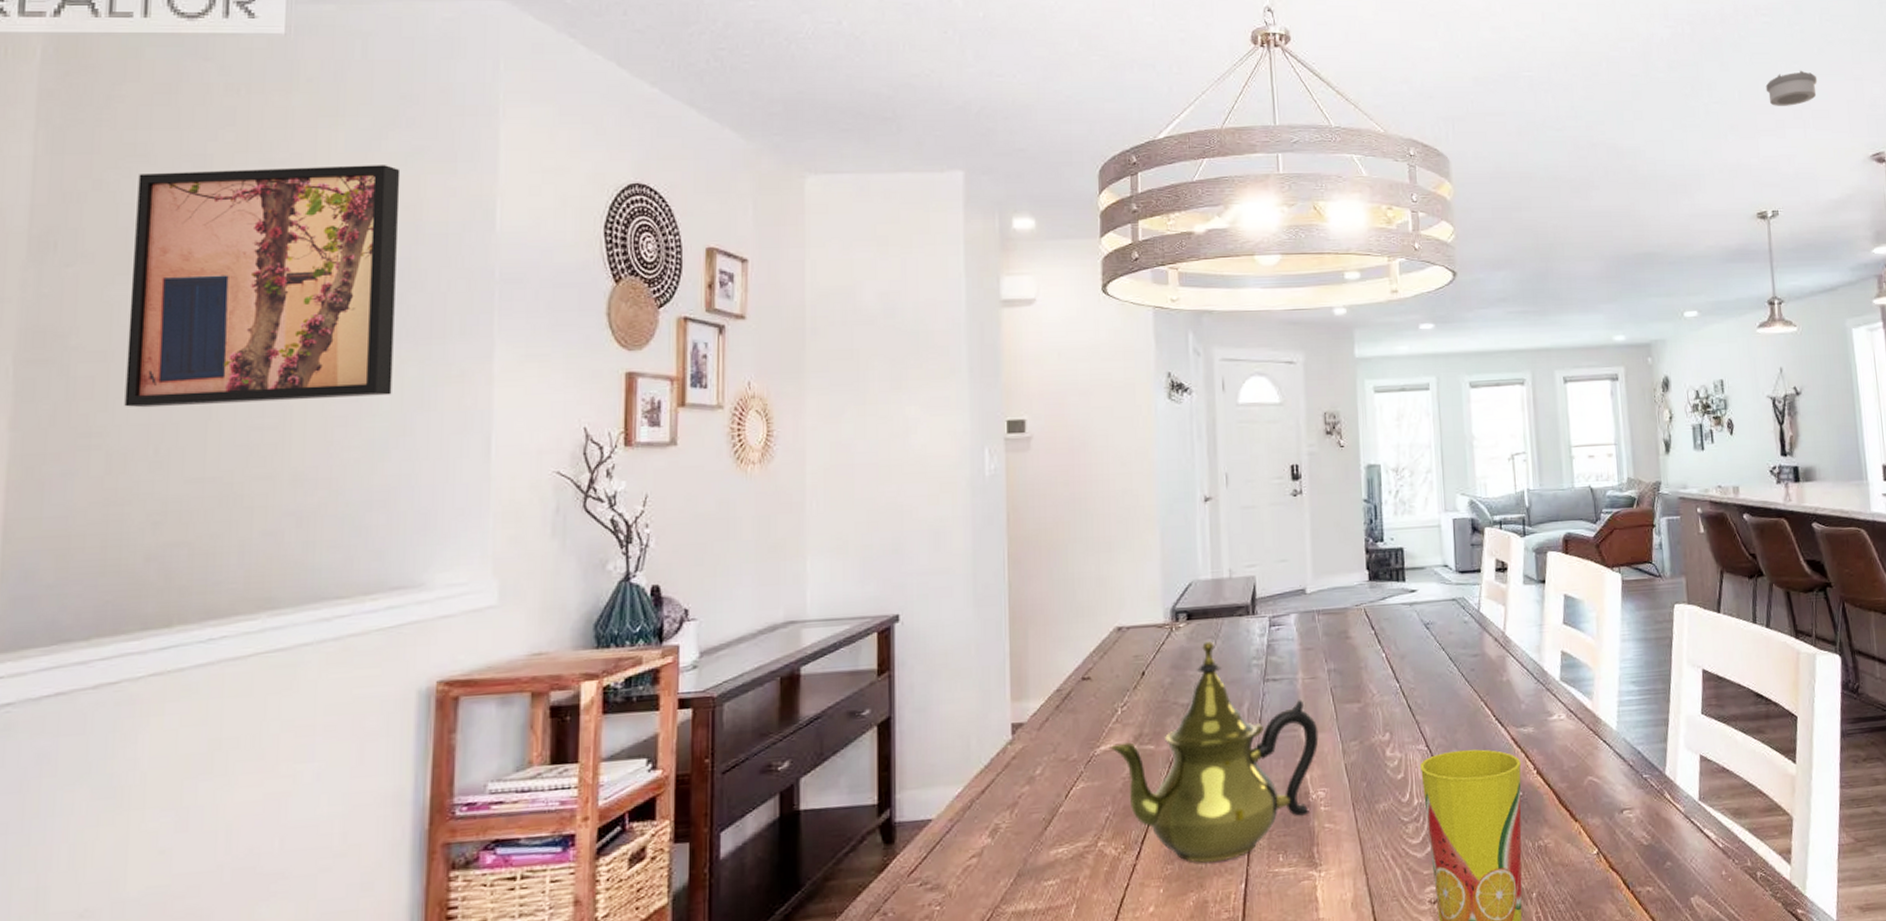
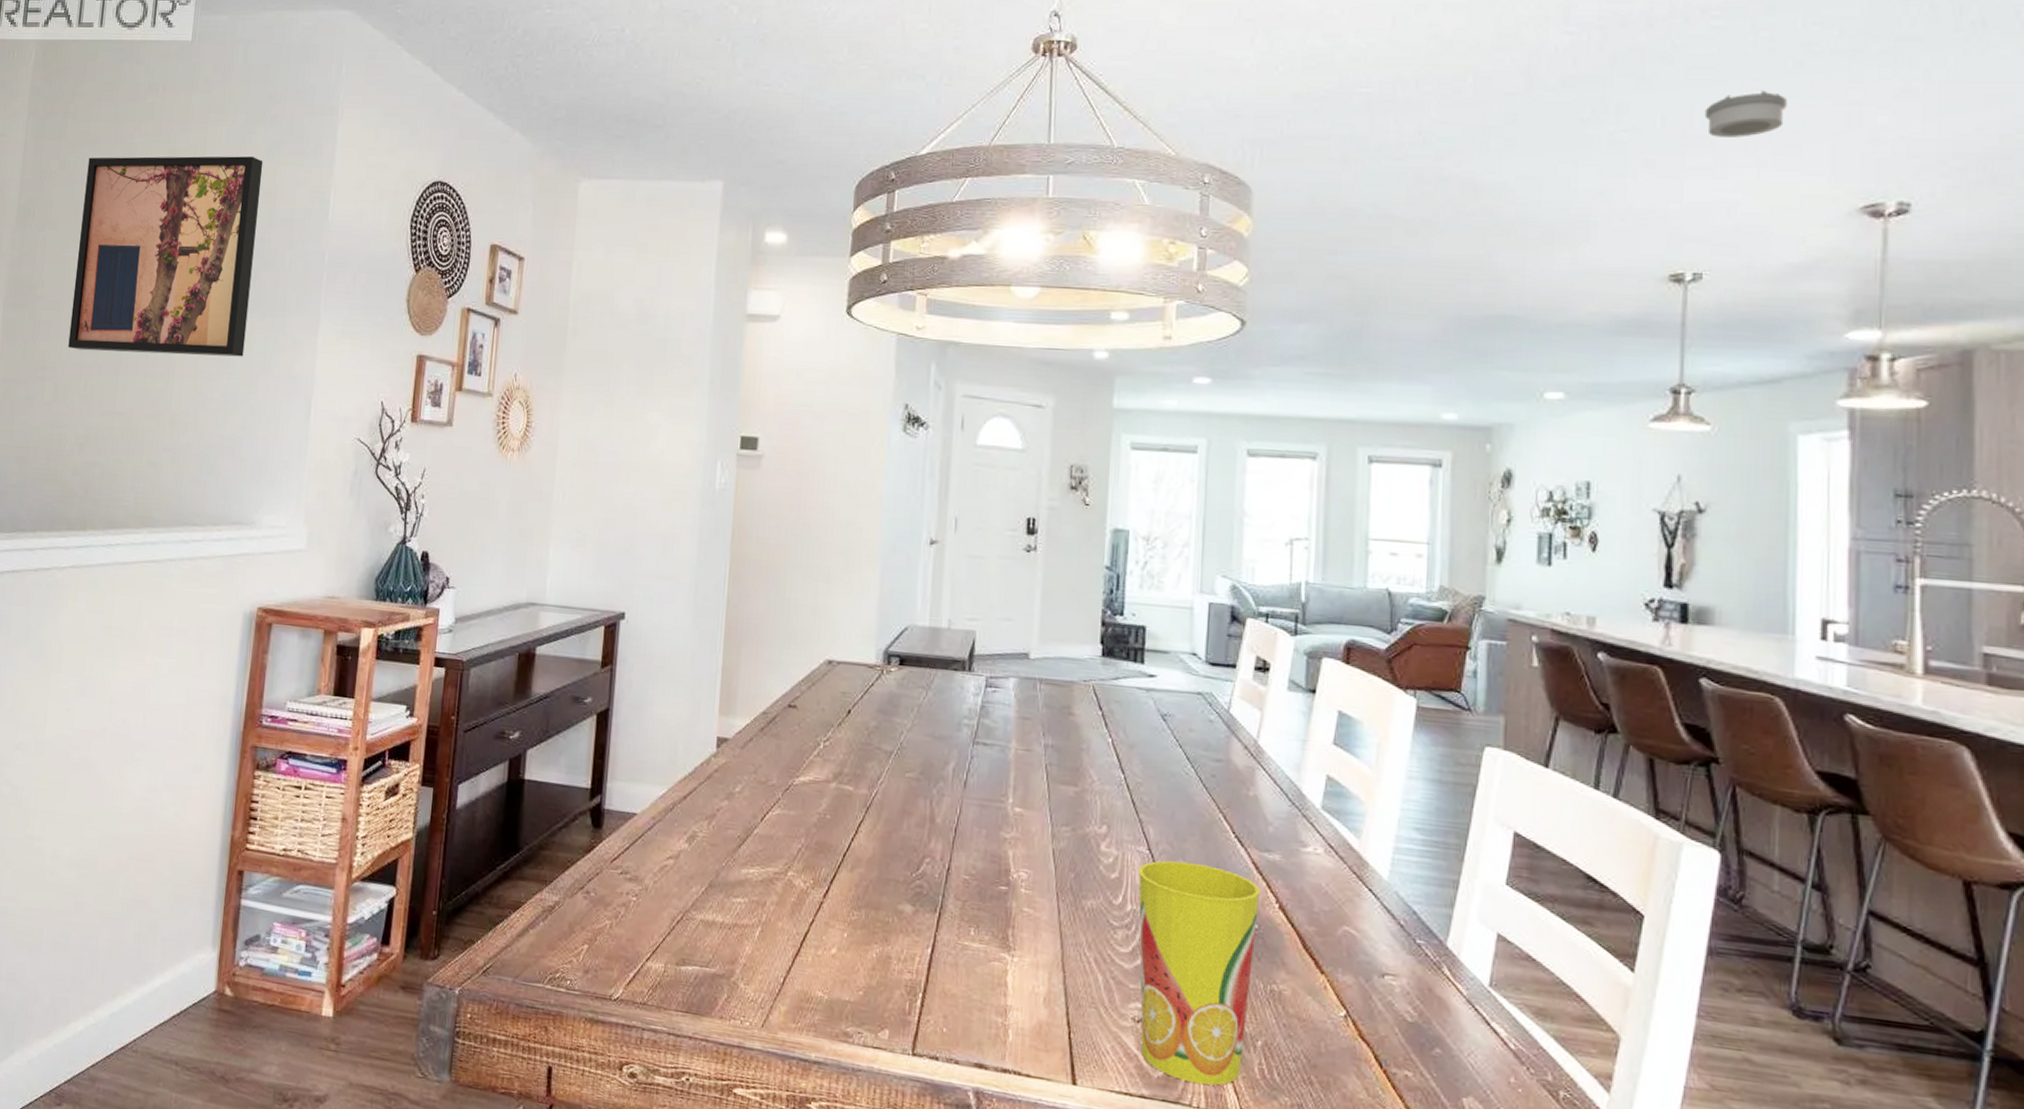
teapot: present [1110,641,1319,863] -> none [809,691,1027,921]

